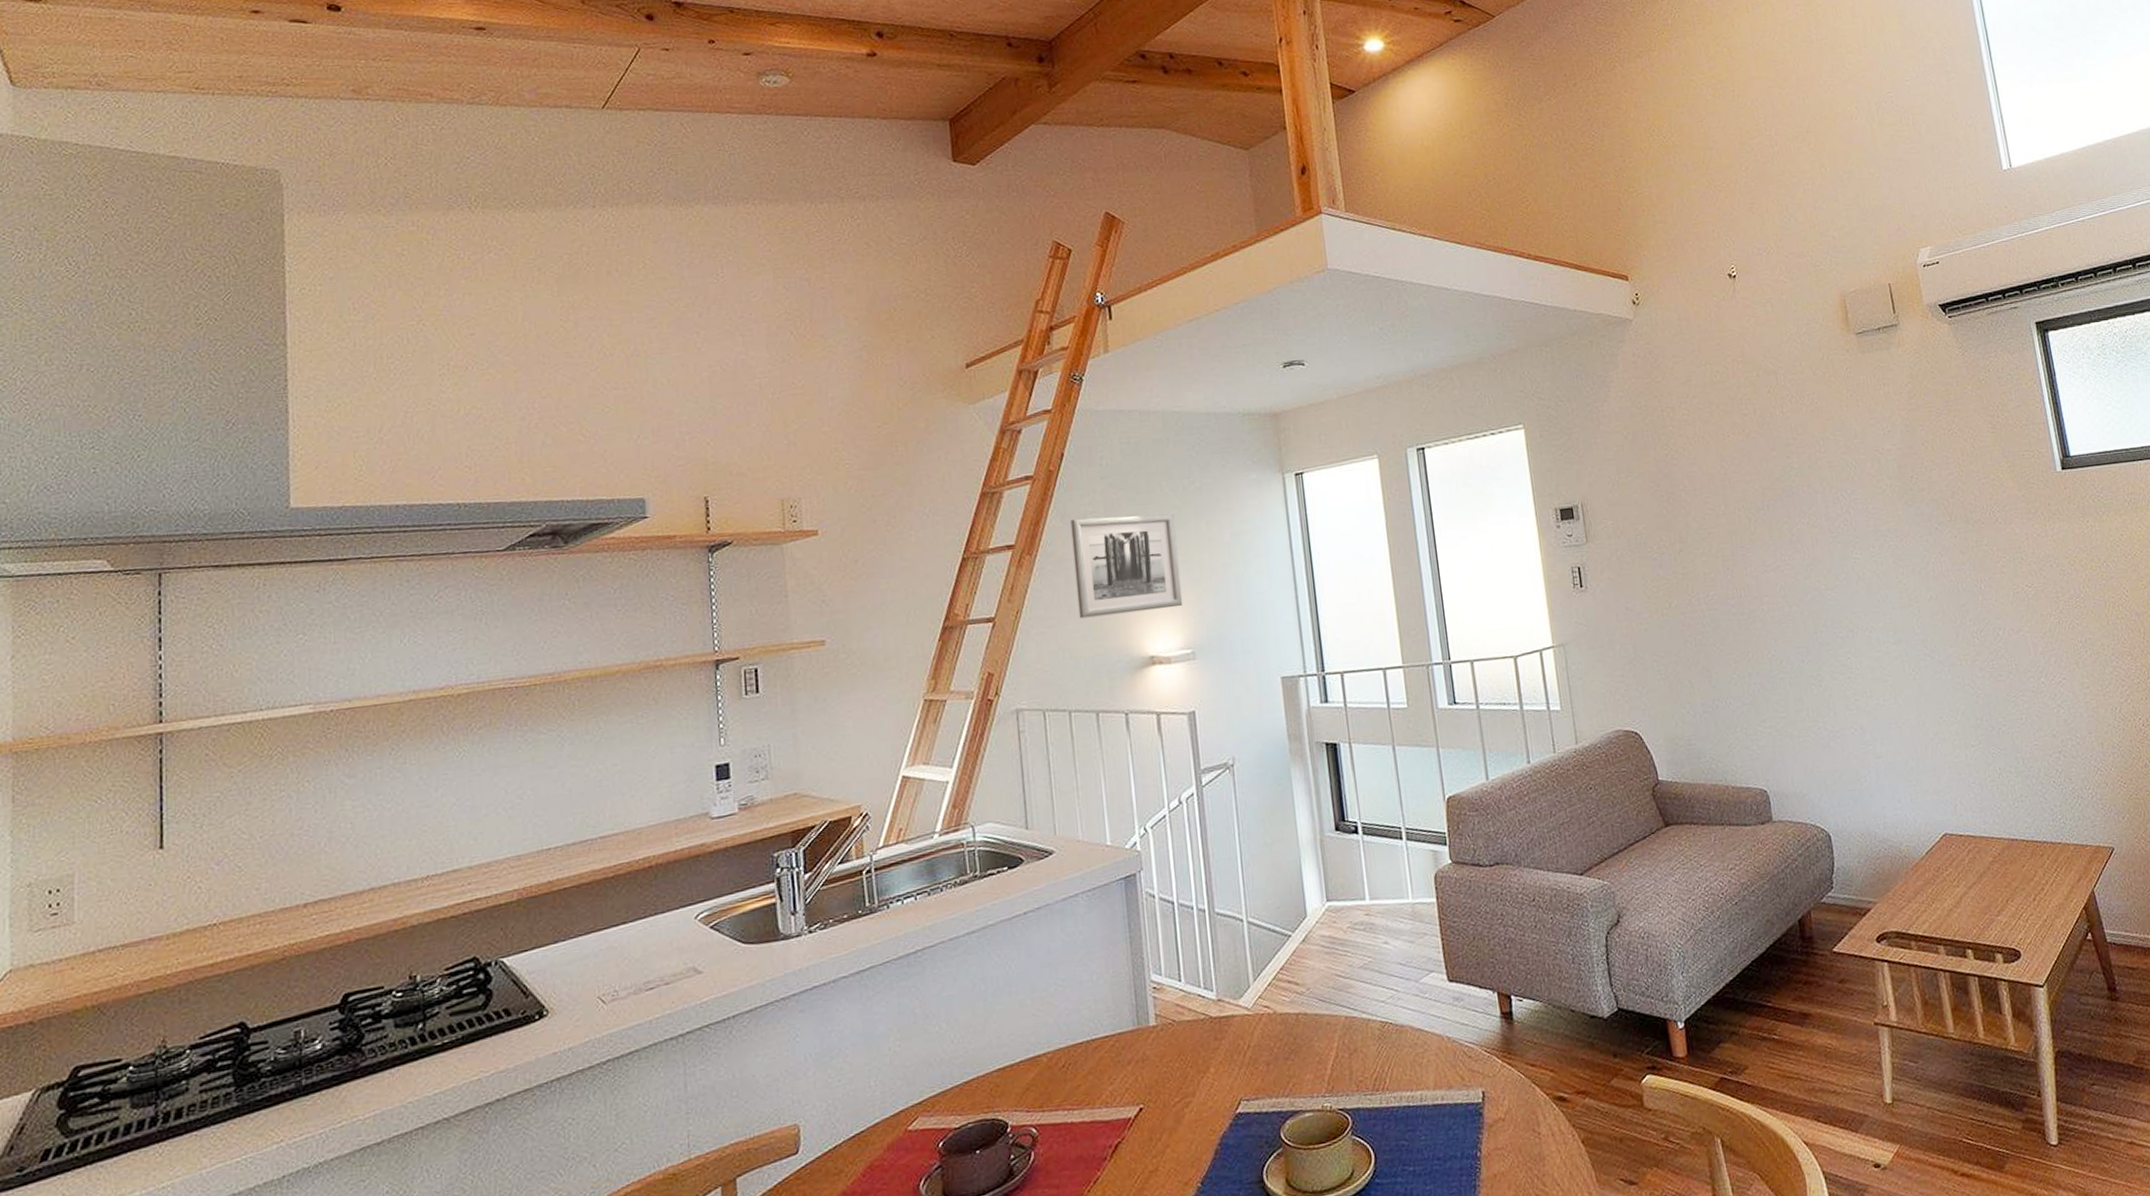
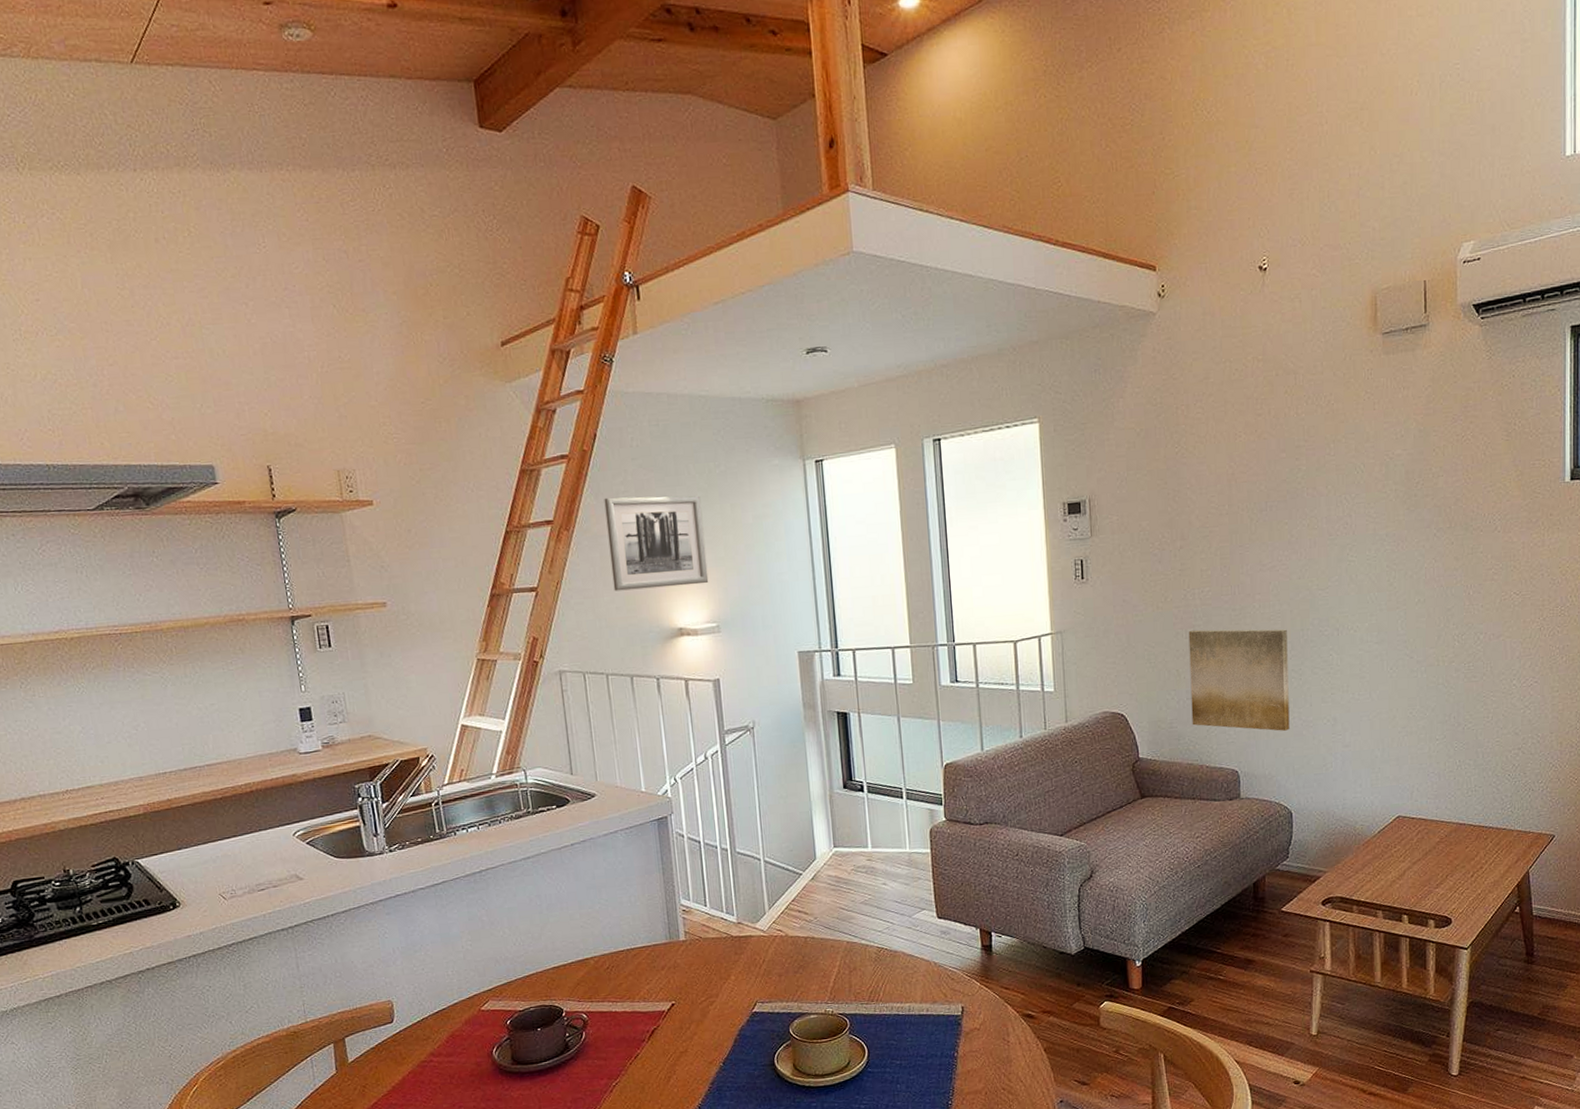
wall art: none [1697,632,1816,744] -> present [1188,629,1290,731]

